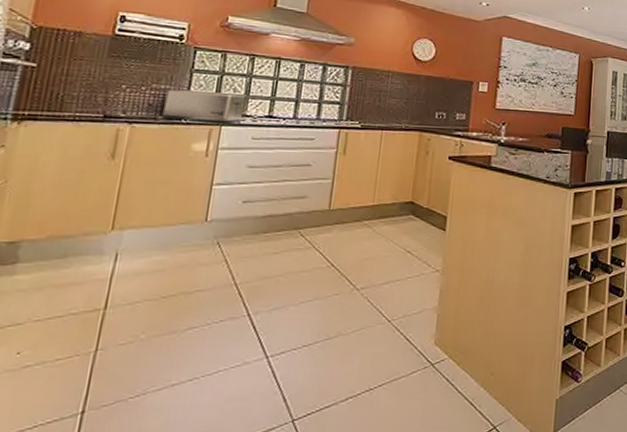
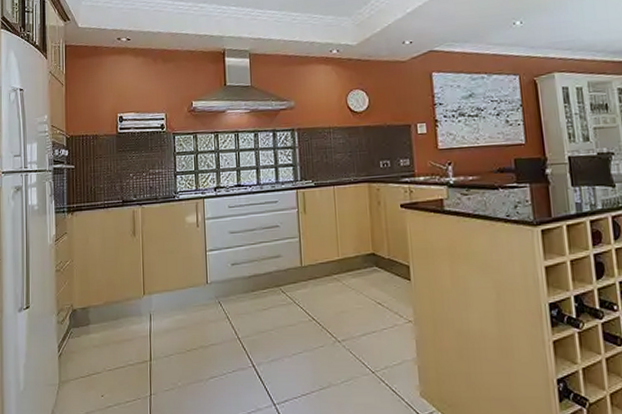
toaster: present [161,89,246,123] -> none [160,169,219,198]

